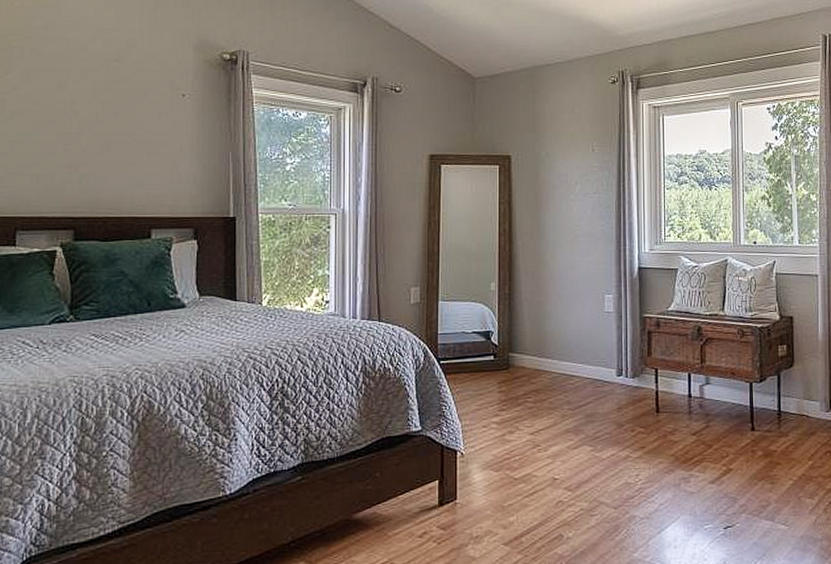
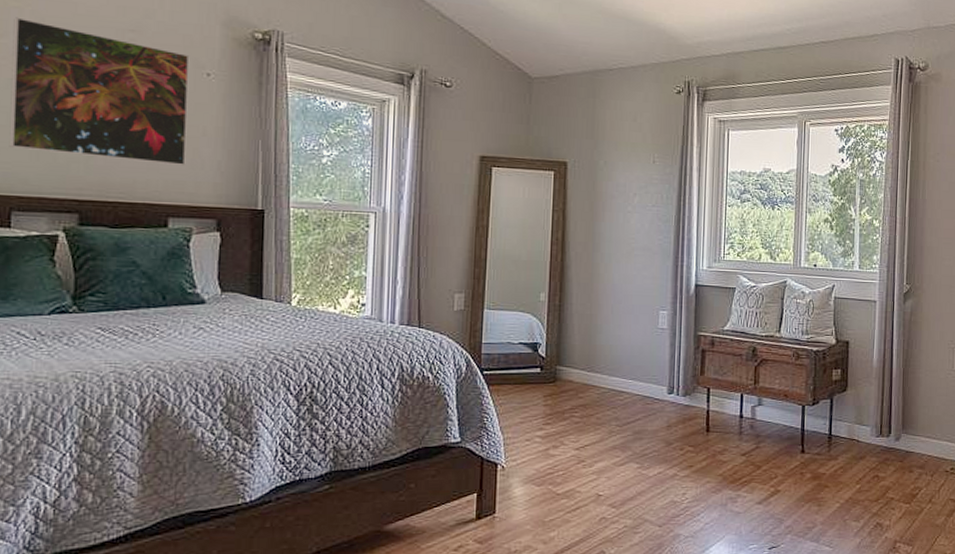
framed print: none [13,55,167,181] -> present [9,17,190,167]

